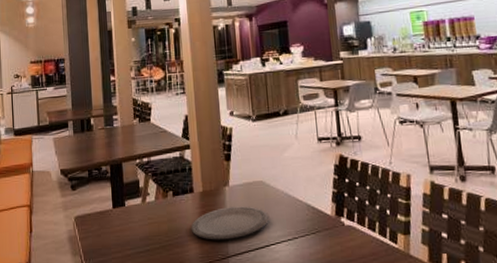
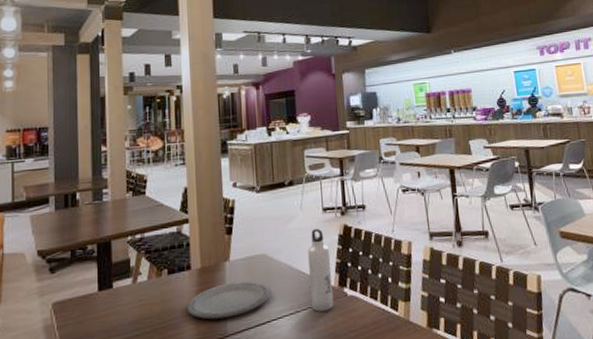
water bottle: none [304,158,331,239] -> present [308,228,334,312]

